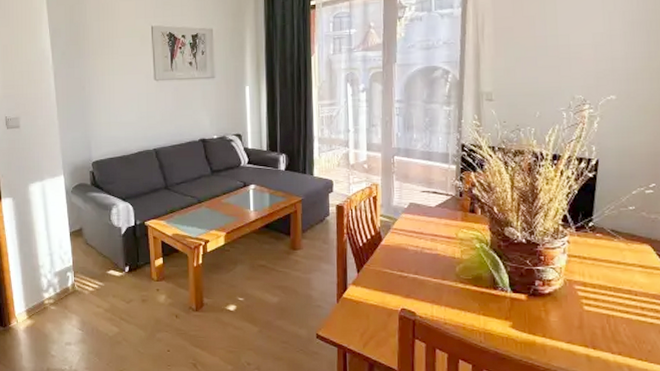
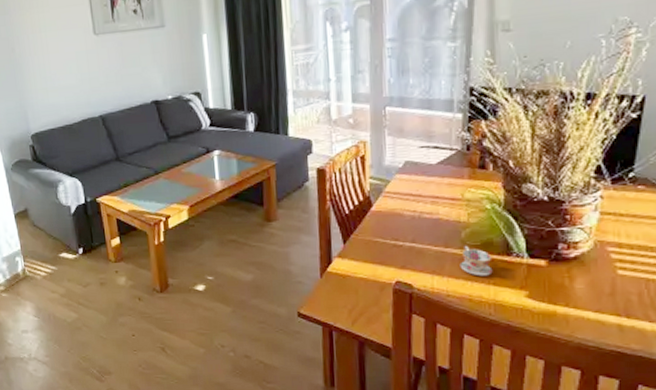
teacup: none [455,278,482,307] -> present [460,245,493,277]

